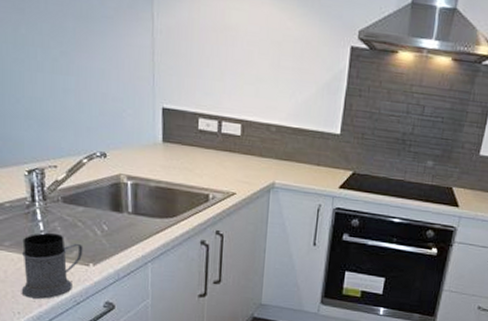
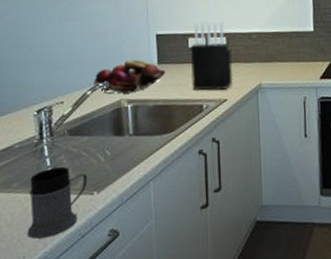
fruit basket: none [90,132,171,169] -> present [93,60,166,95]
knife block: none [198,101,246,182] -> present [190,21,234,90]

